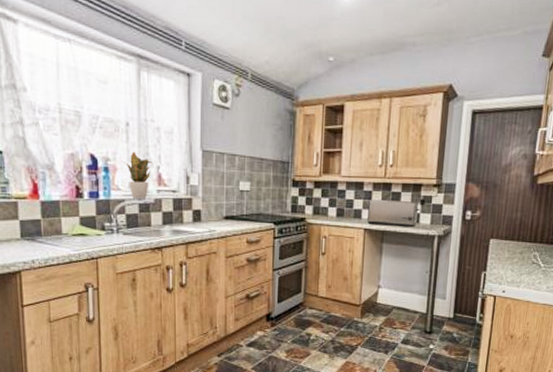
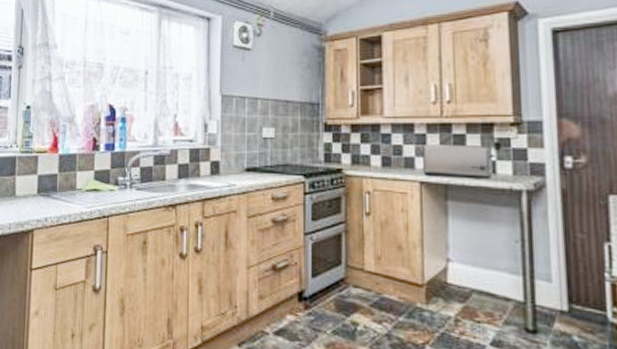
potted plant: present [123,151,153,200] -> none [141,100,170,151]

